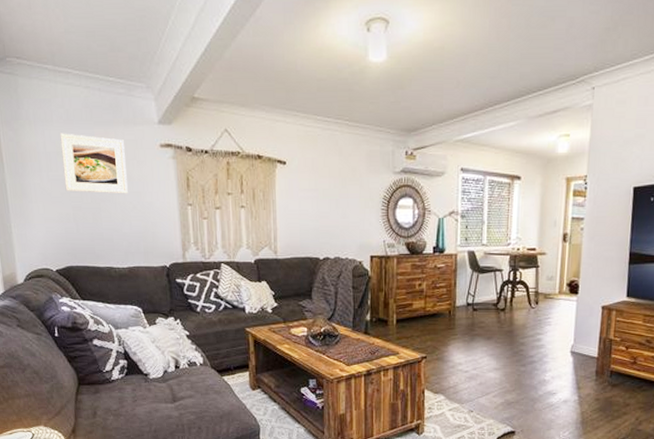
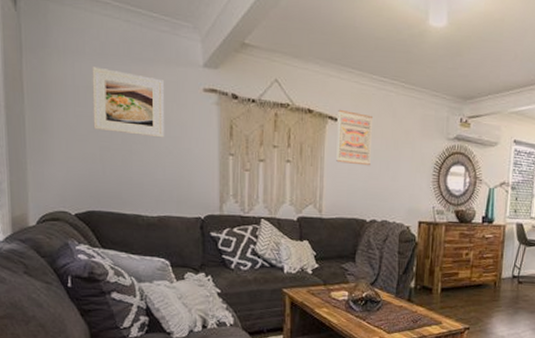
wall art: none [286,152,320,206] -> present [336,109,372,166]

